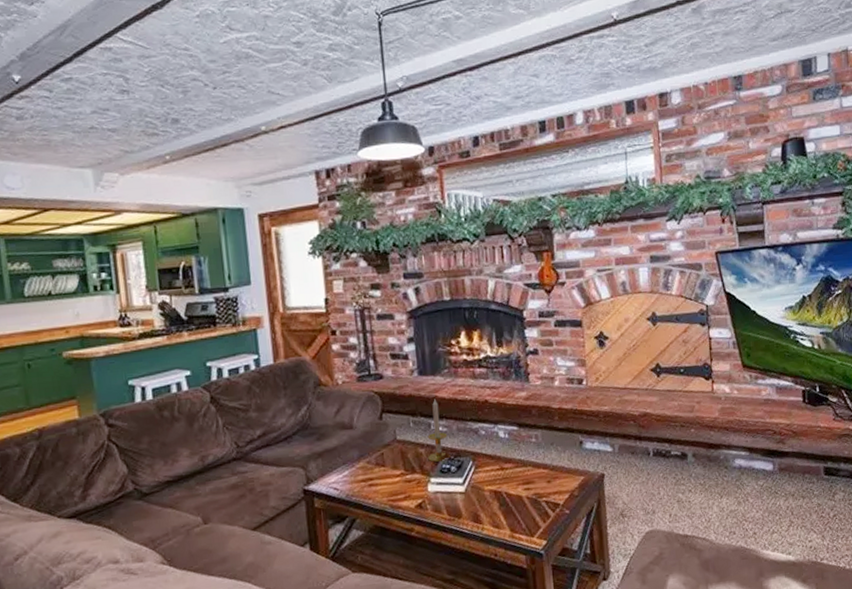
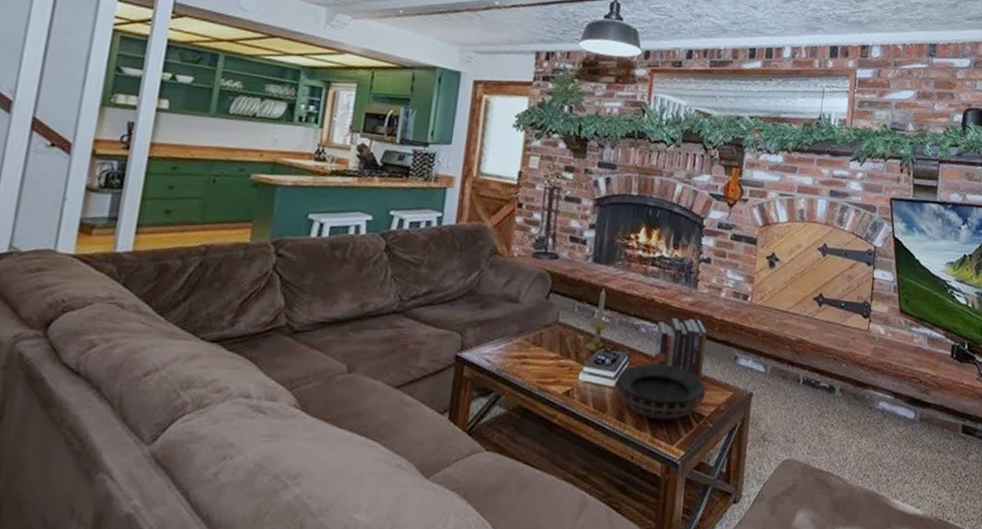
decorative bowl: none [464,461,557,516] -> present [614,362,706,420]
books: none [496,412,550,471] -> present [653,317,707,381]

